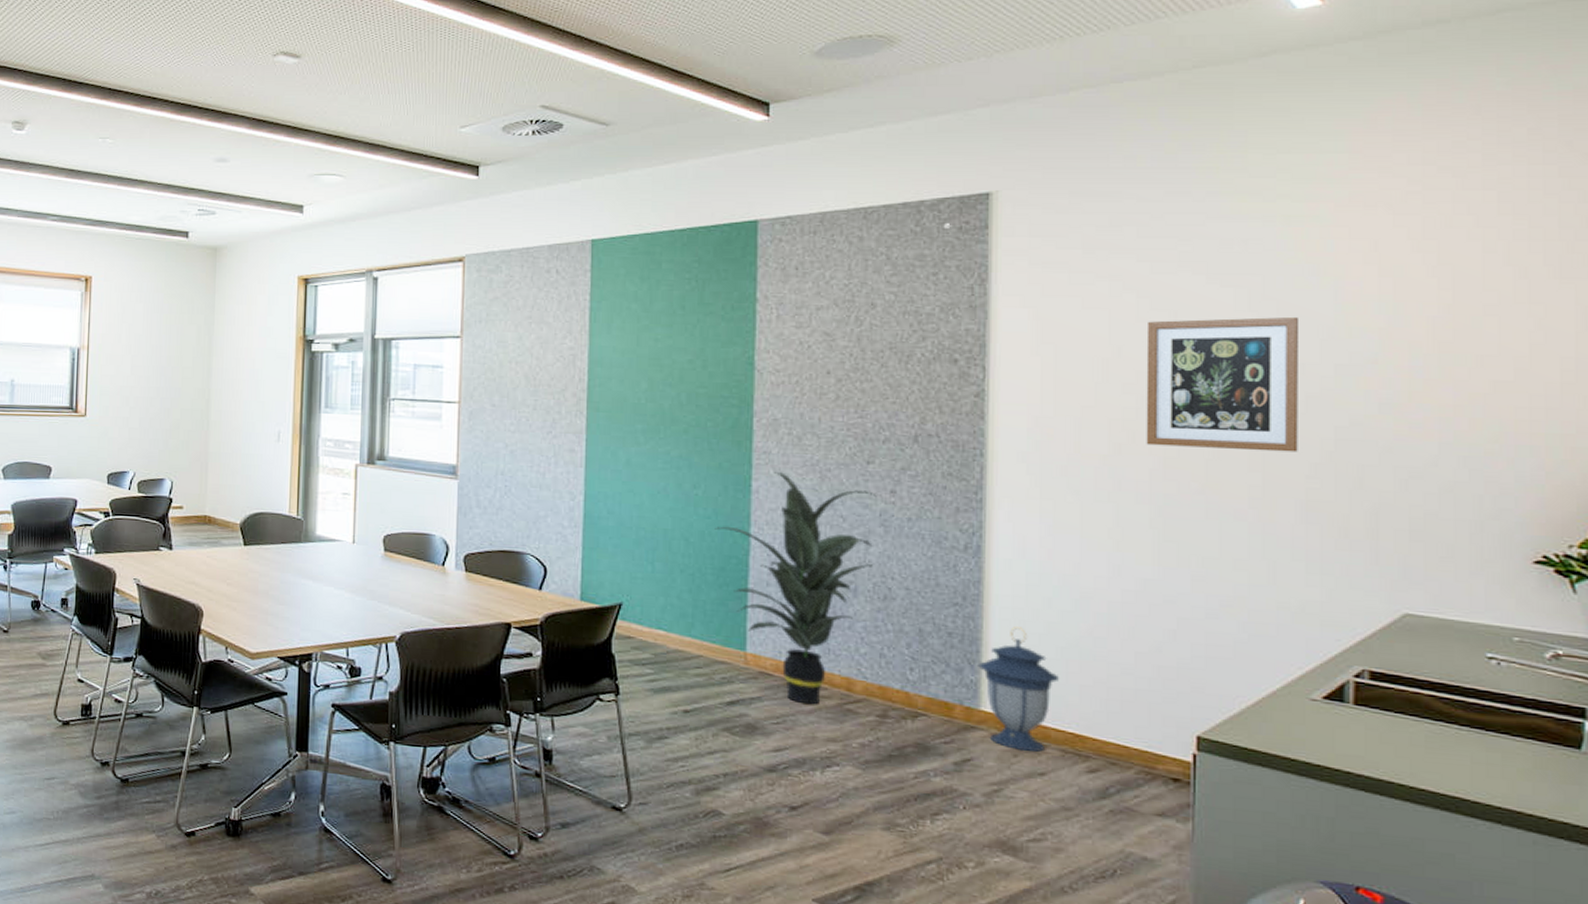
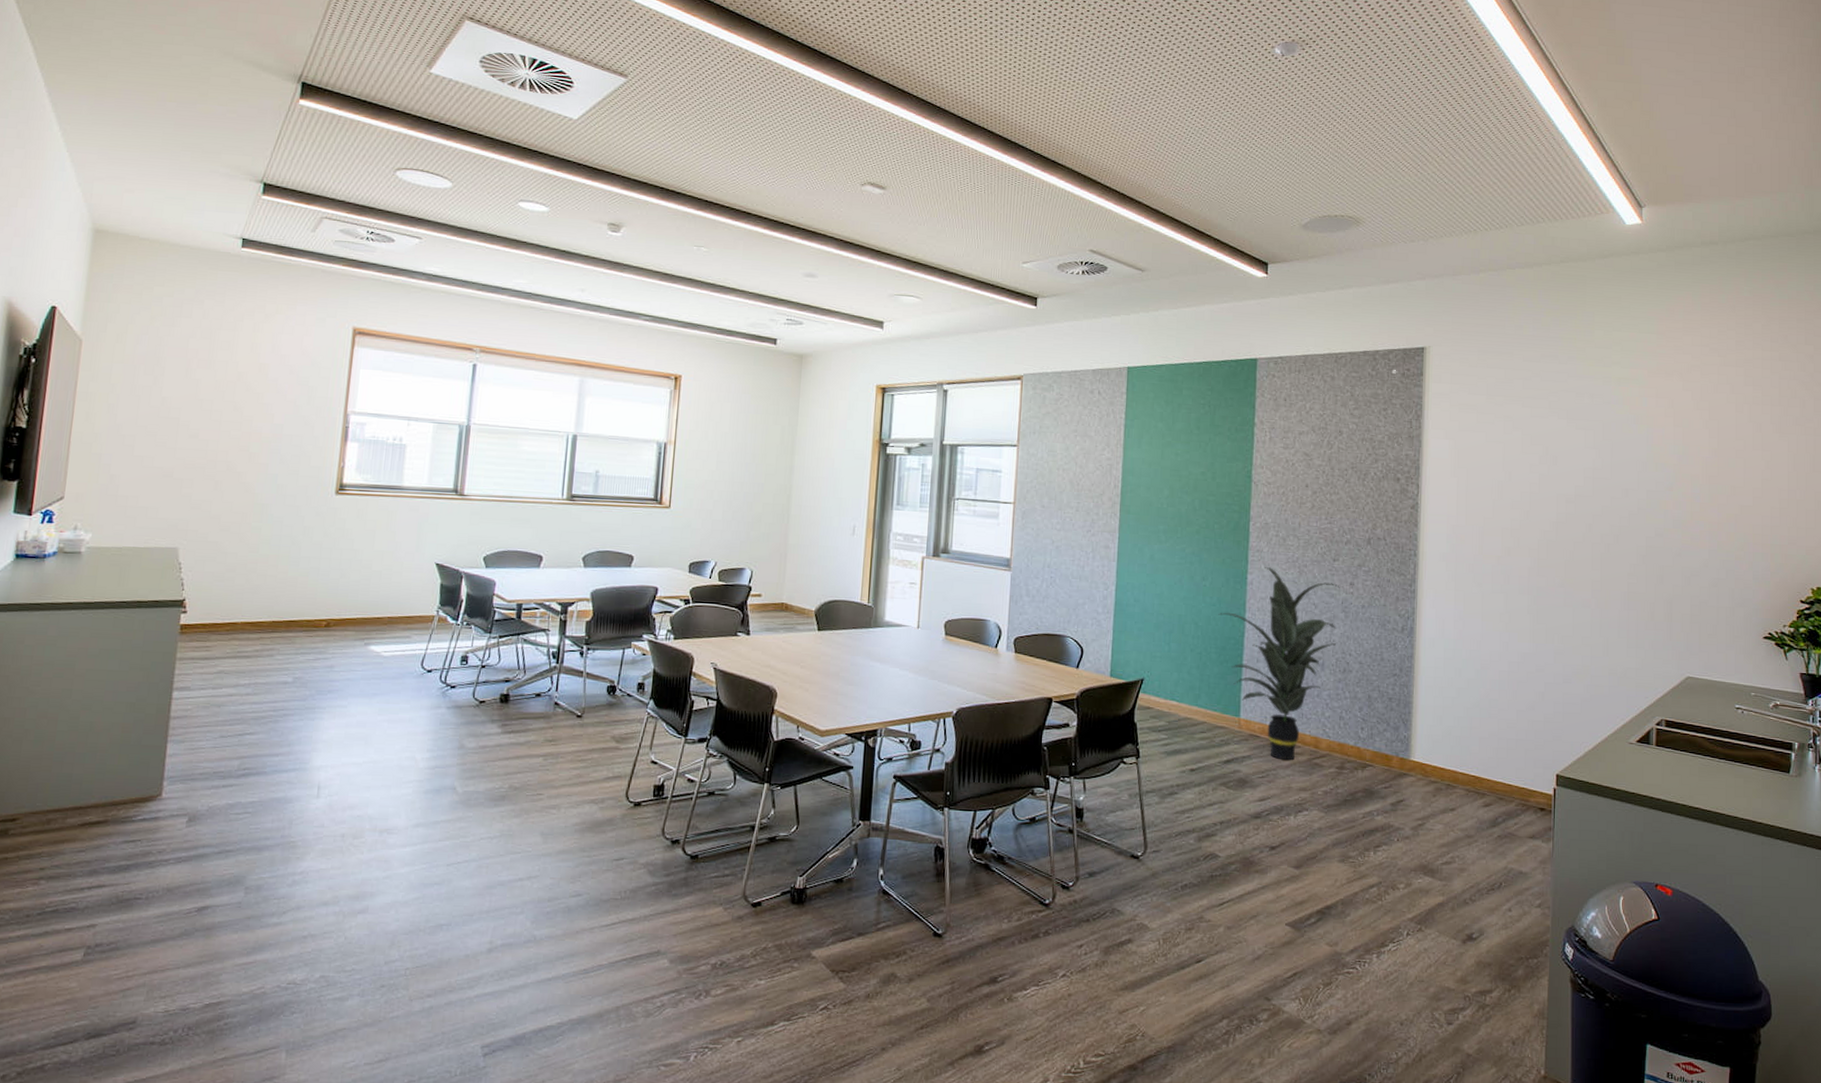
lantern: present [978,627,1059,752] -> none [1409,692,1465,792]
wall art: present [1146,316,1298,452] -> none [1526,453,1624,556]

